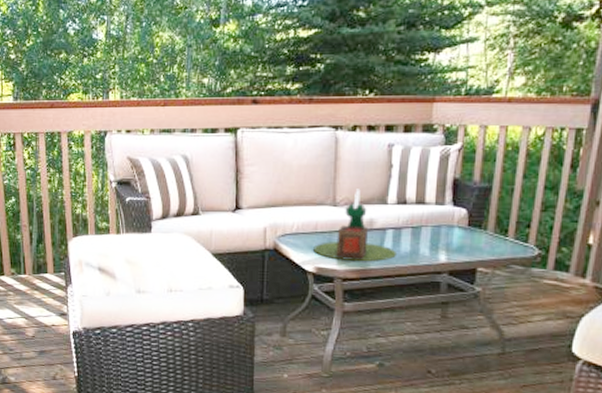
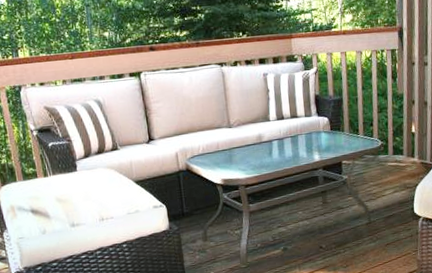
plant pot: present [313,189,398,262] -> none [218,111,284,171]

